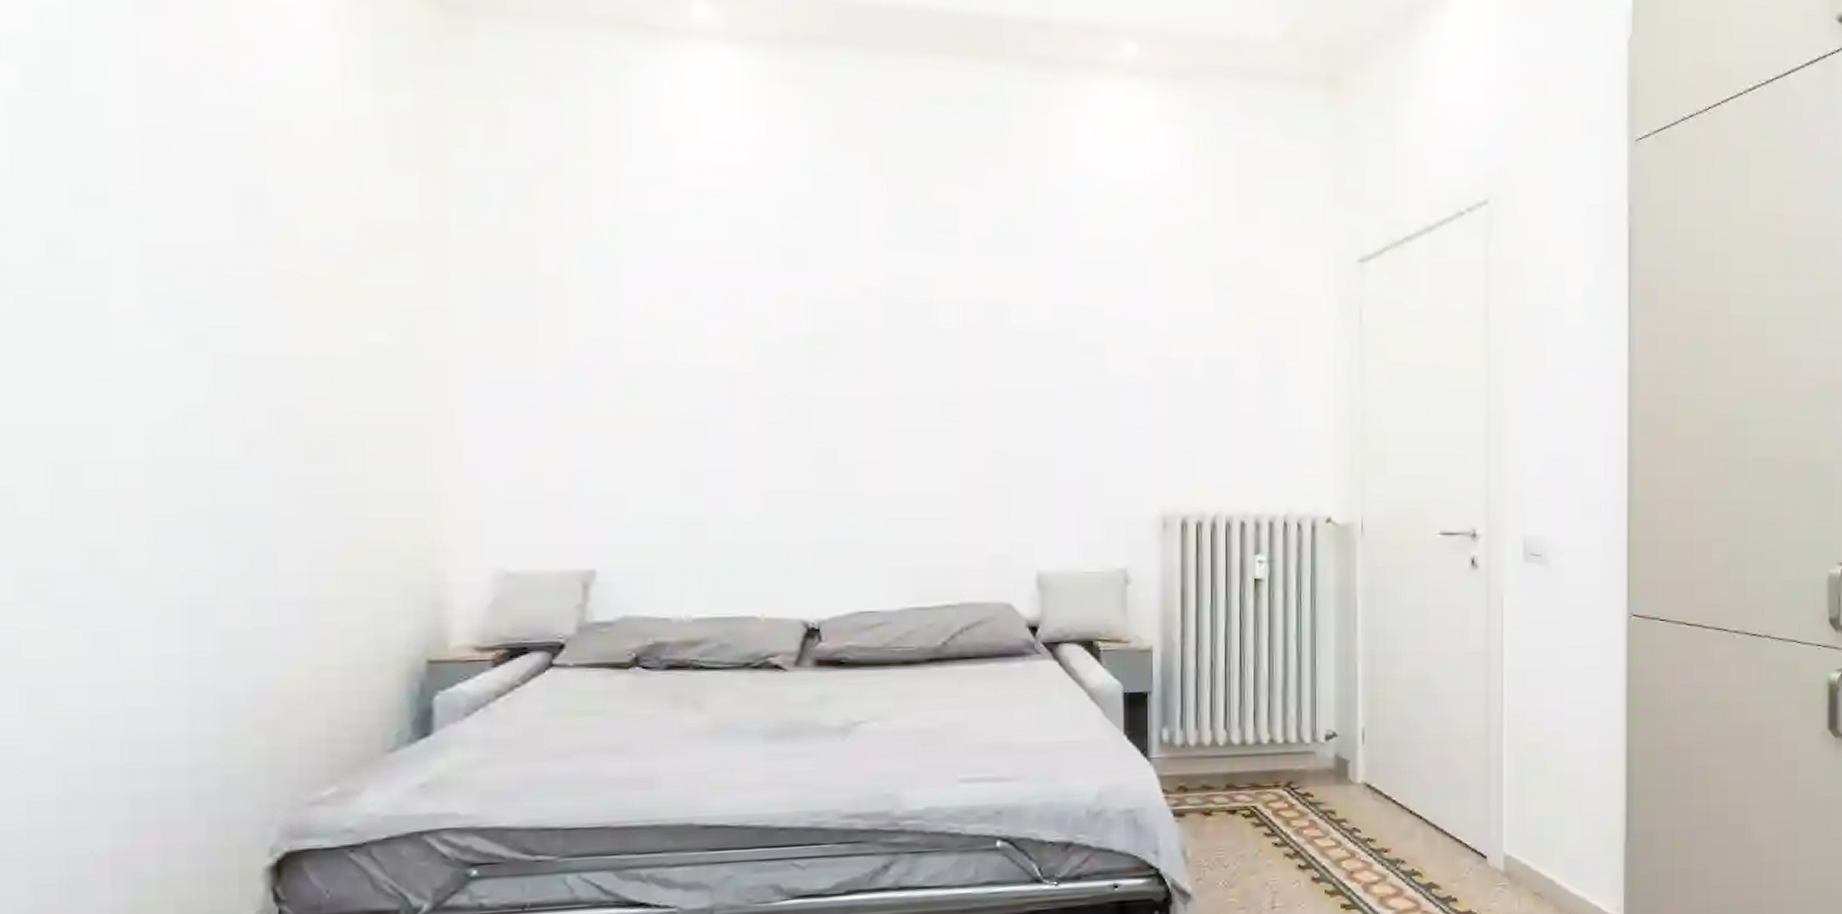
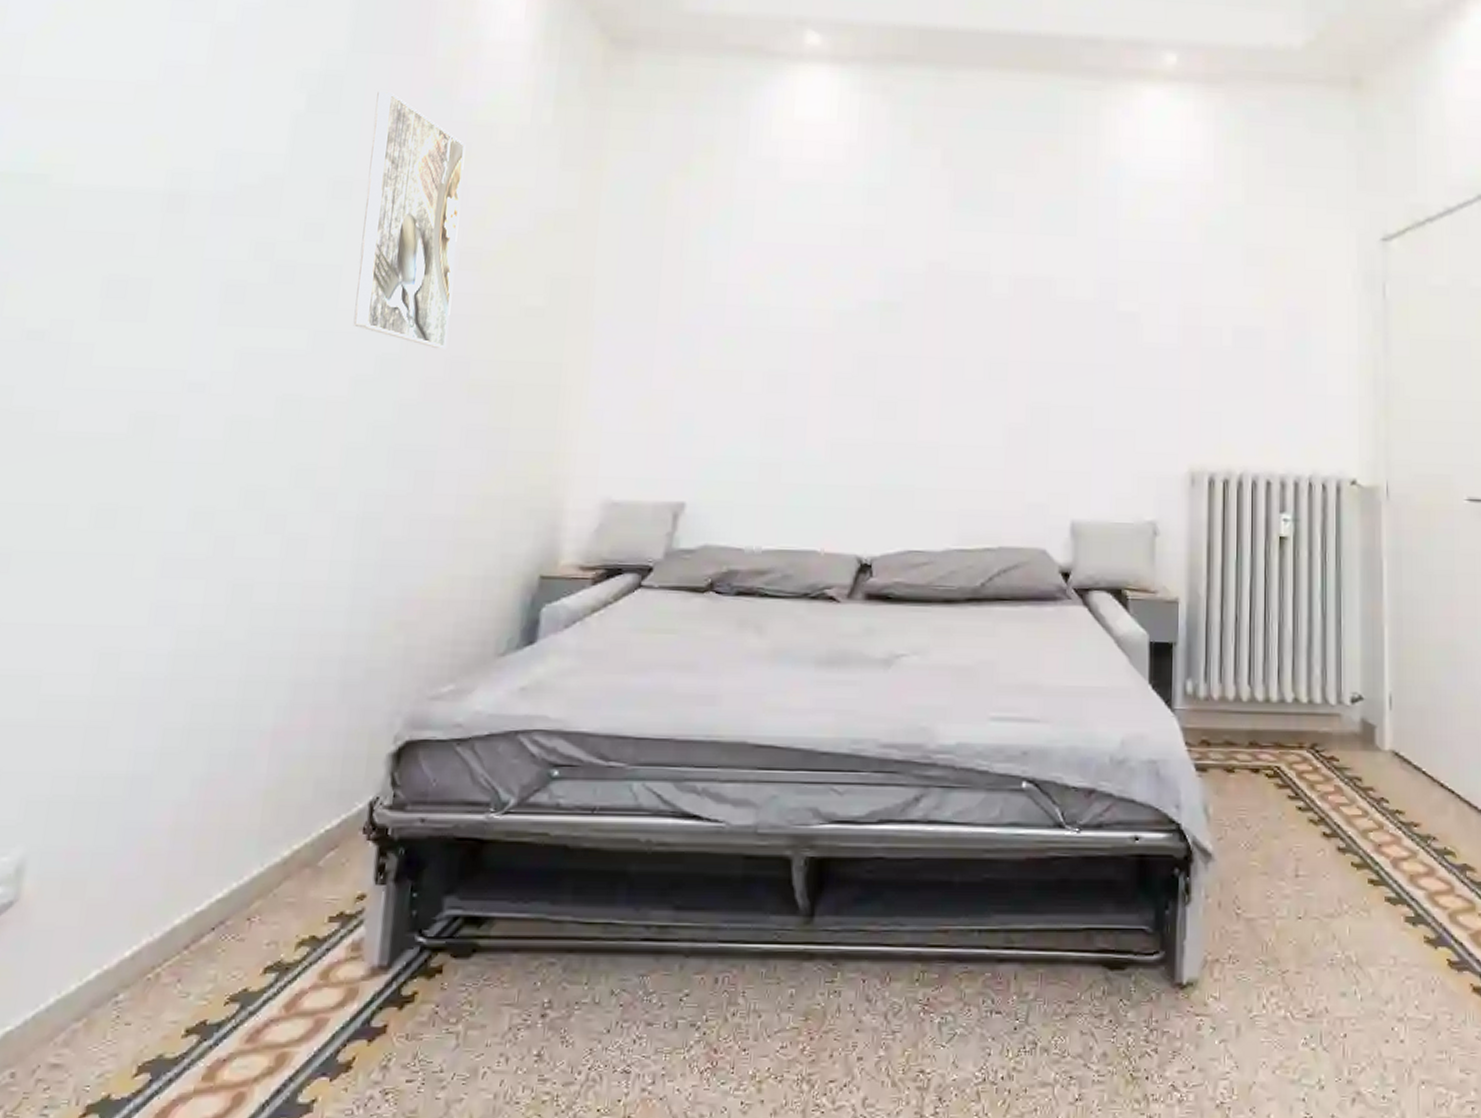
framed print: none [121,65,269,399] -> present [353,92,466,349]

